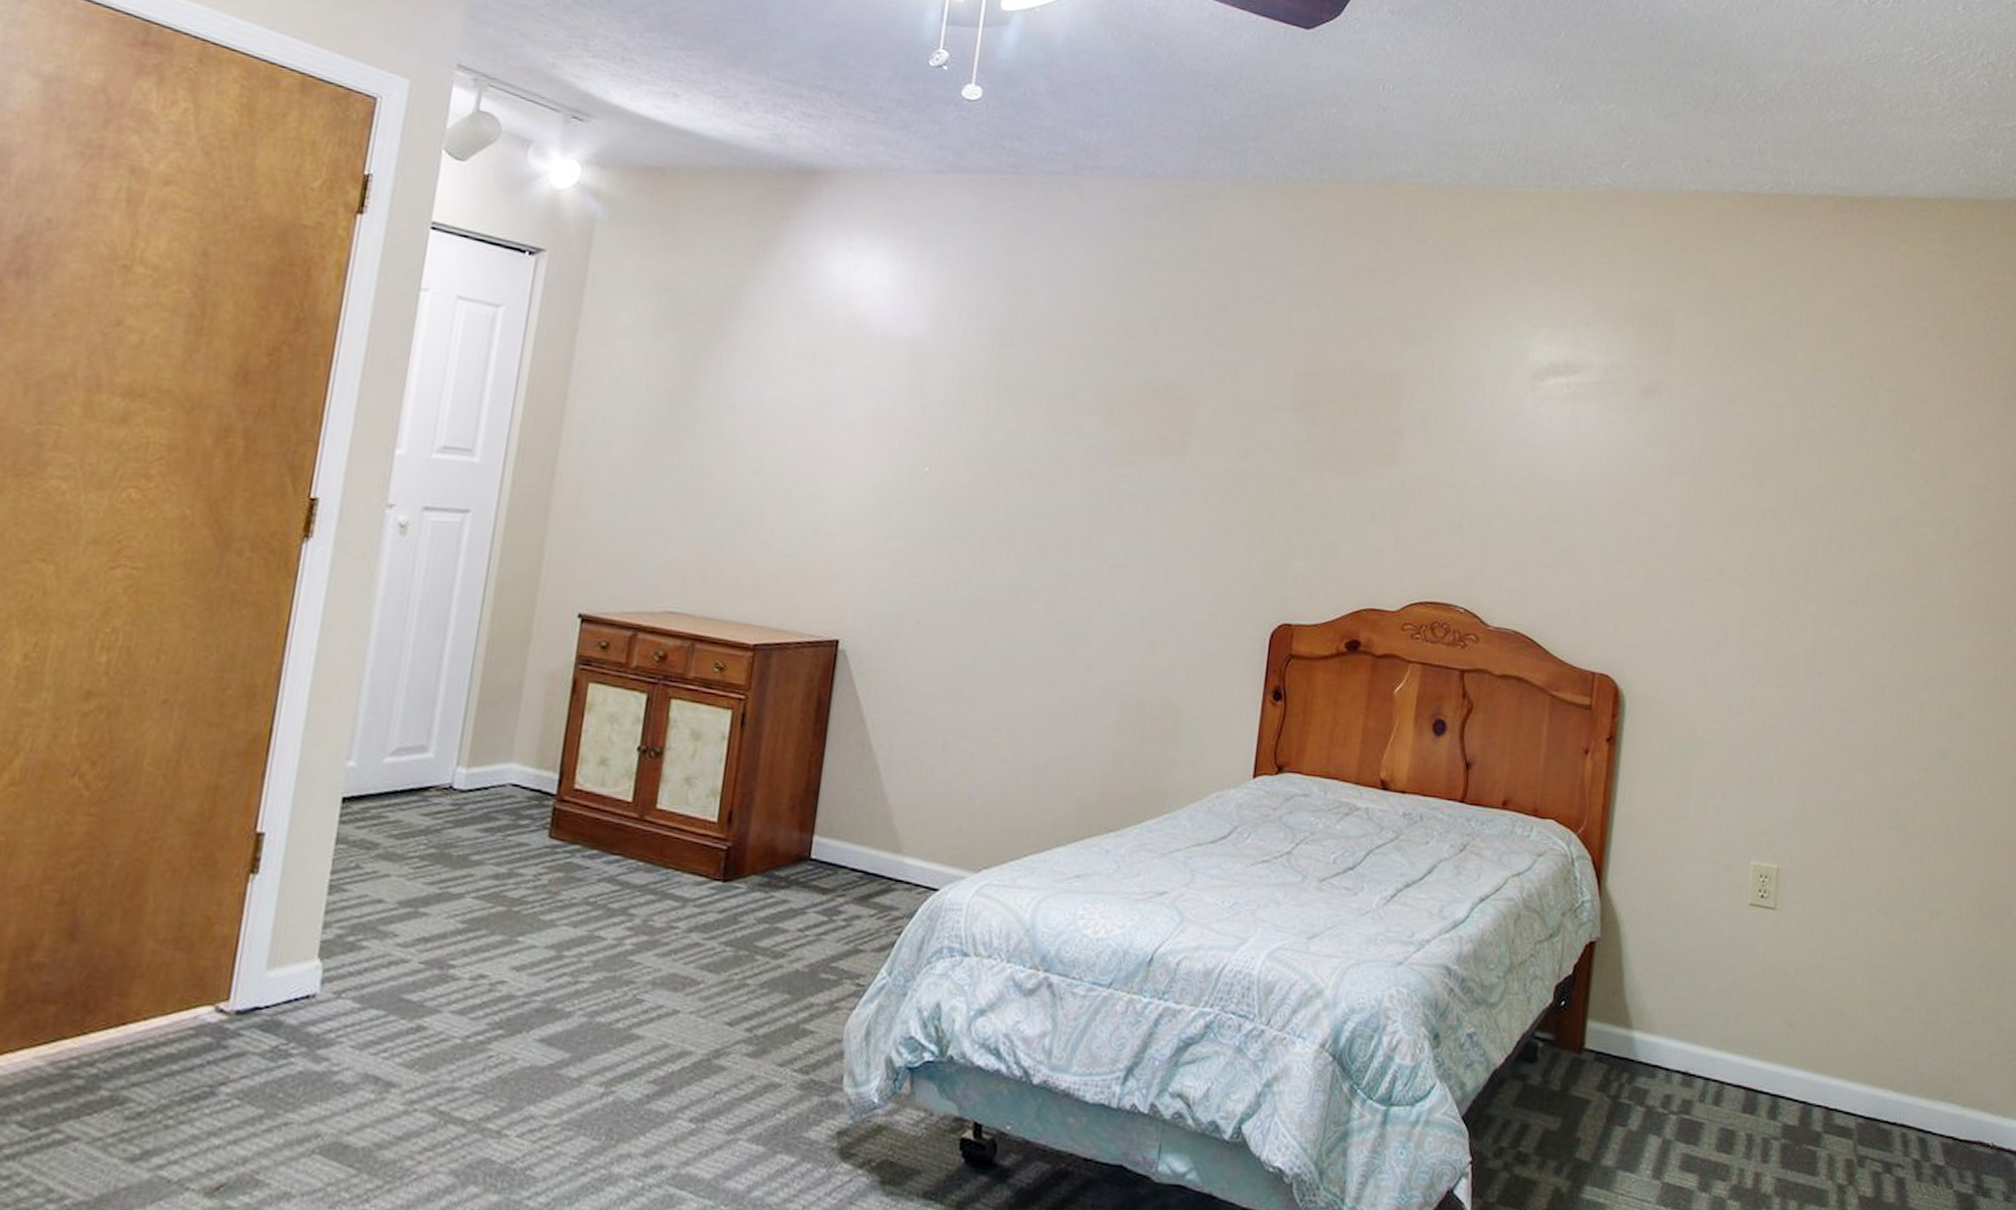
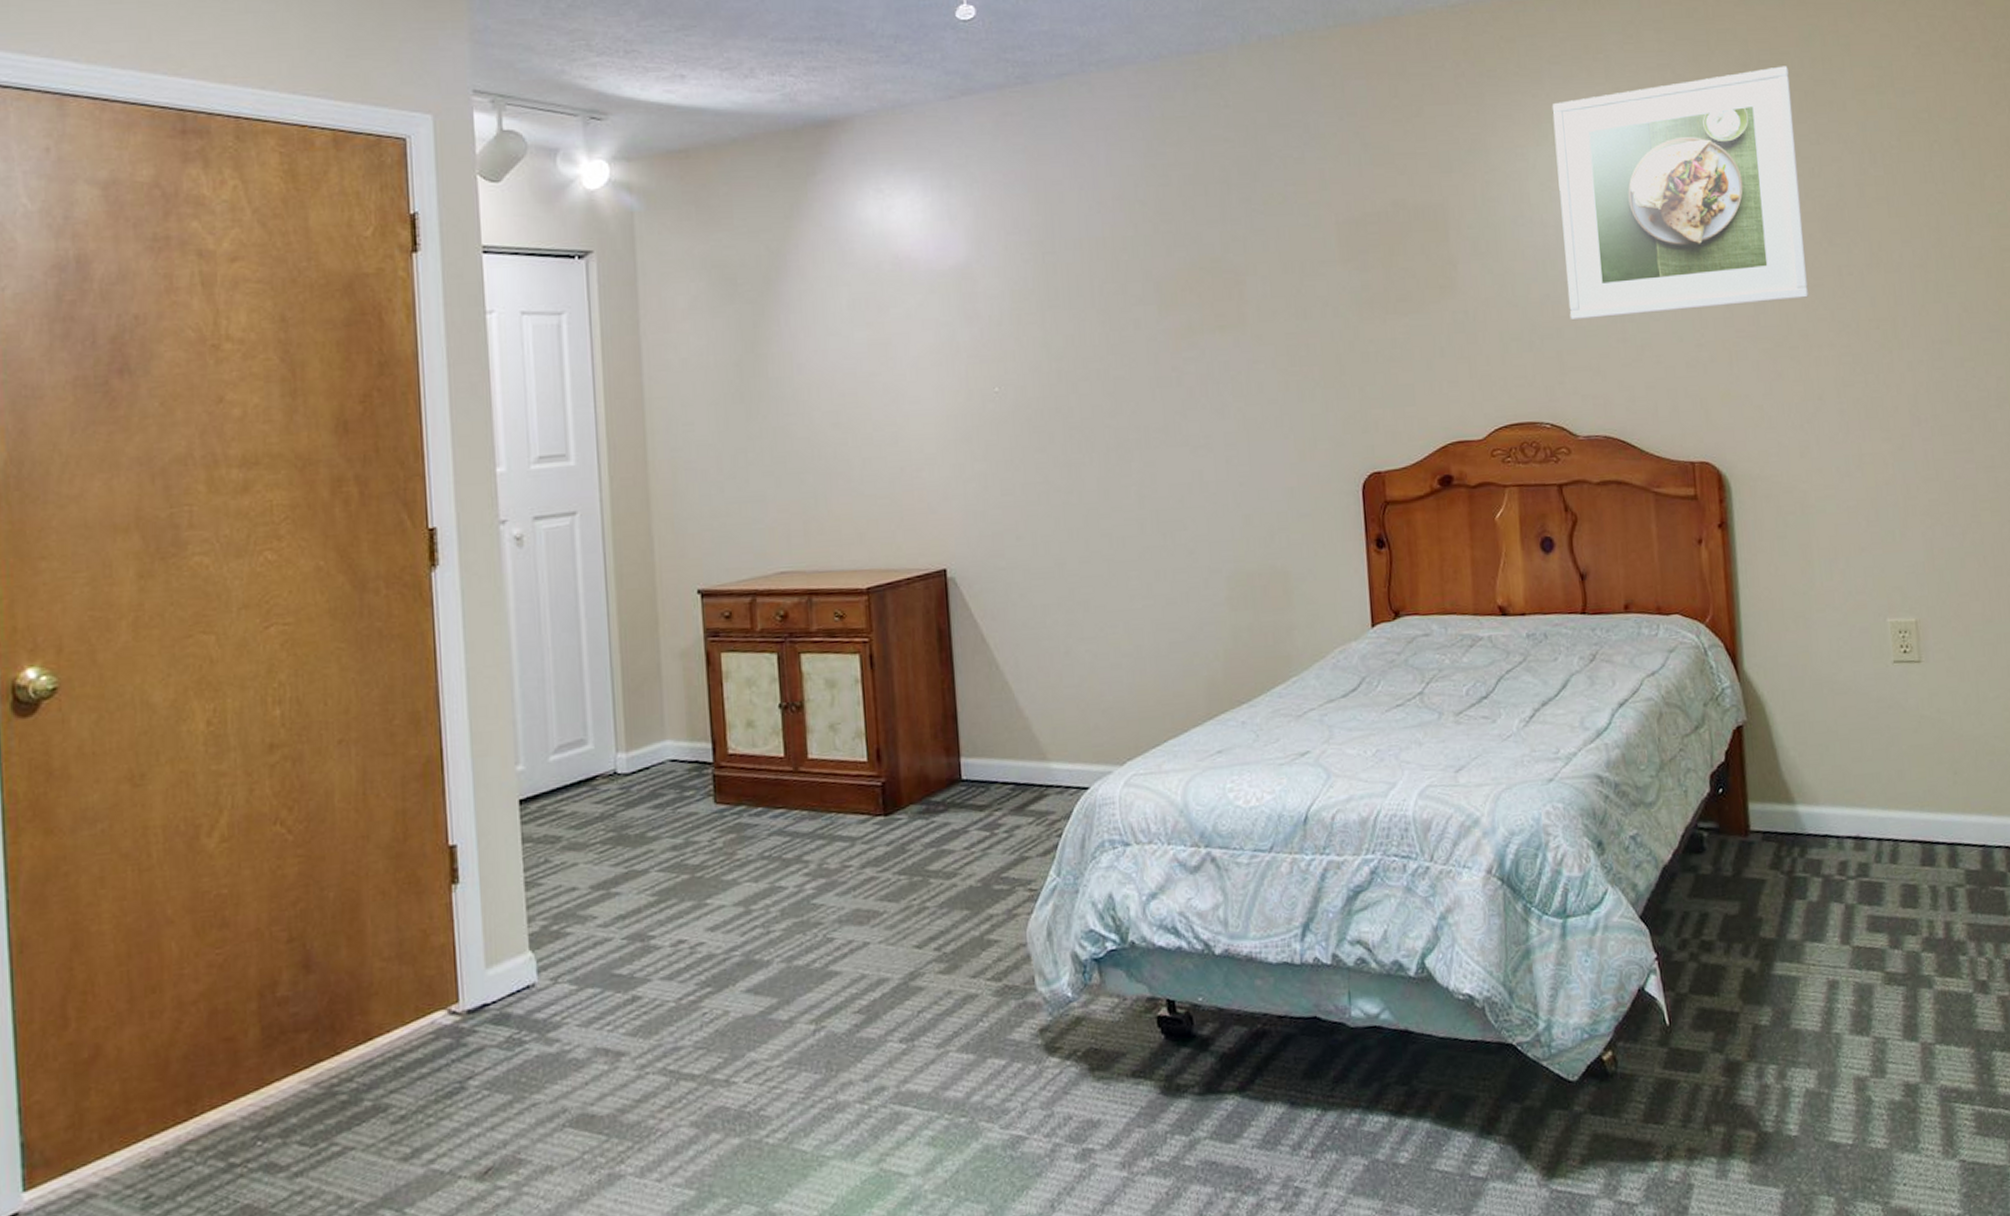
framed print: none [1501,298,1750,534] -> present [1551,66,1809,321]

